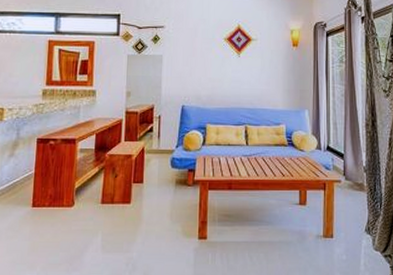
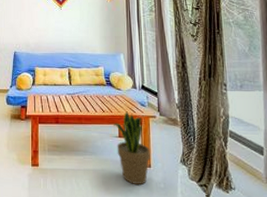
potted plant: none [293,175,333,257] -> present [112,111,150,184]

